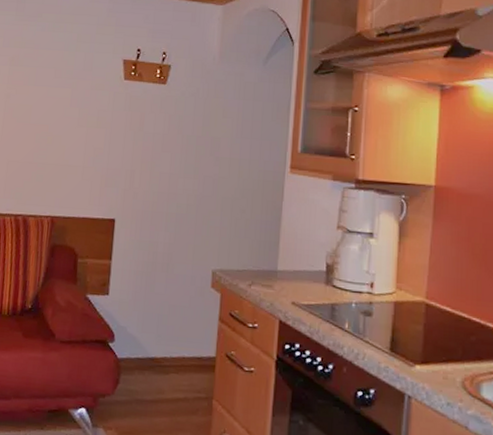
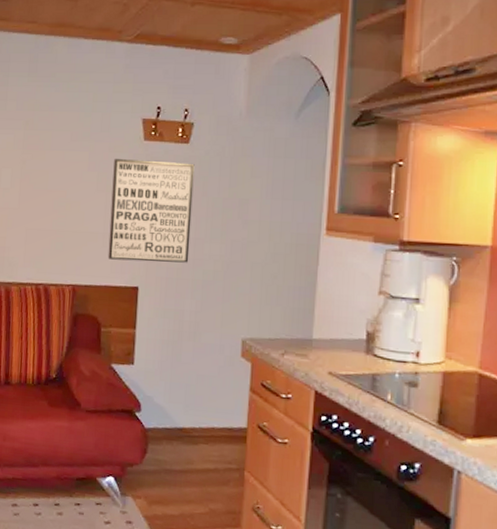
wall art: none [86,96,171,197] -> present [108,159,195,263]

